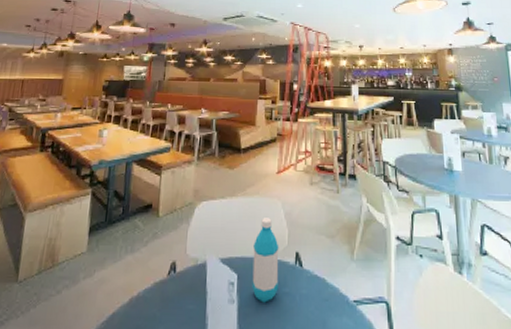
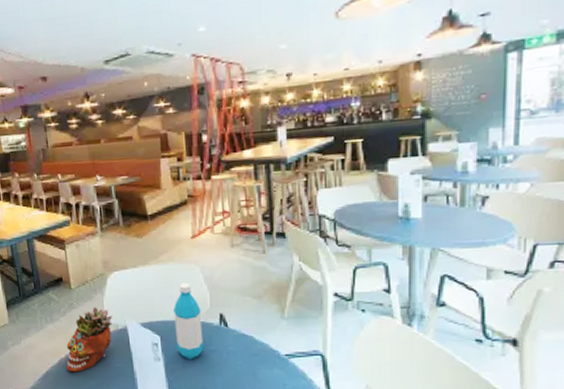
succulent planter: none [136,237,193,315] -> present [66,306,113,373]

